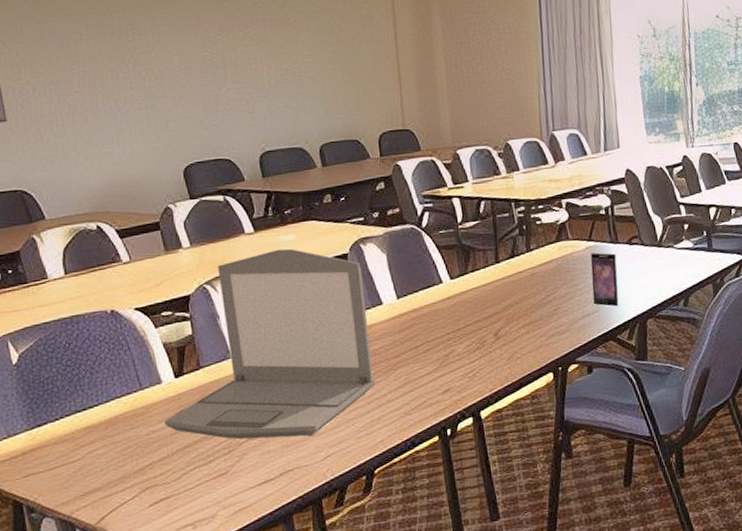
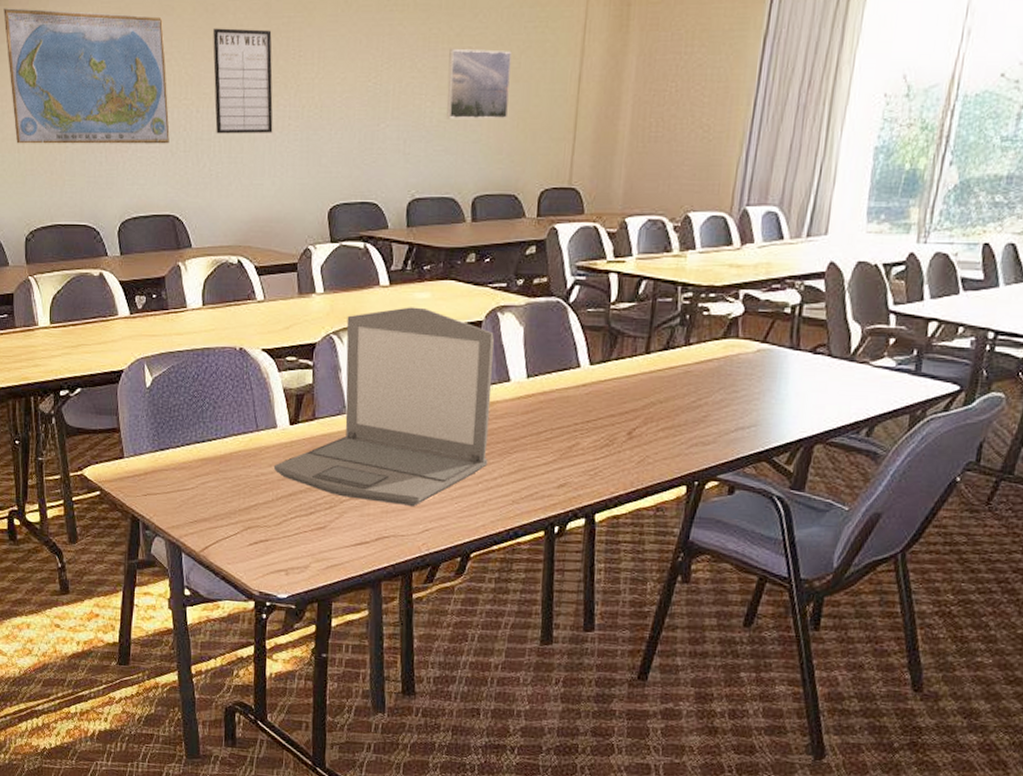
writing board: none [41,11,116,110] -> present [213,28,273,134]
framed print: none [276,18,339,80] -> present [447,48,512,119]
smartphone: present [590,252,619,307] -> none [752,357,793,424]

